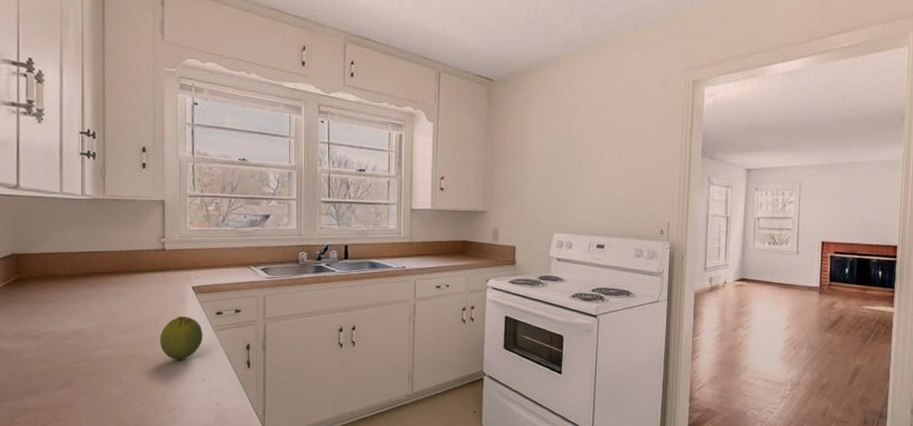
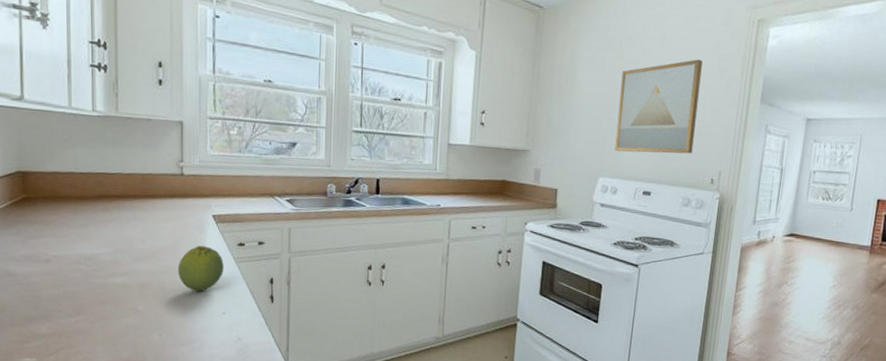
wall art: none [567,119,644,208] -> present [615,59,703,154]

